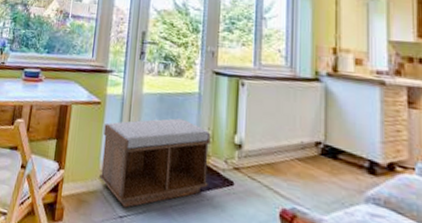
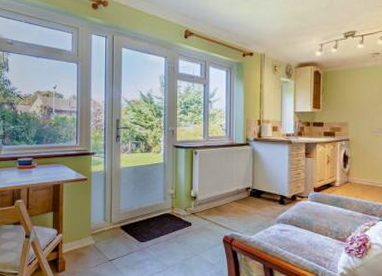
bench: present [99,118,211,208] -> none [91,184,174,253]

